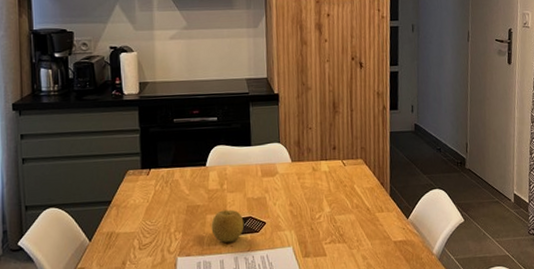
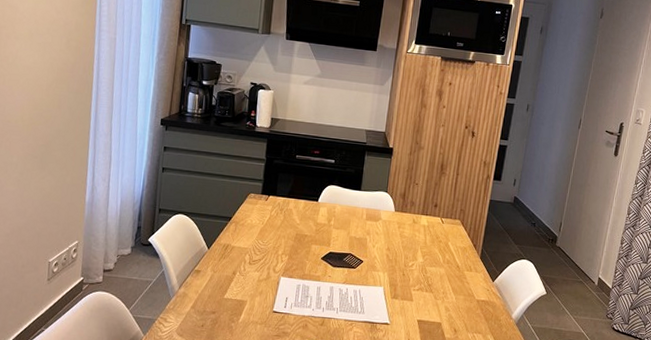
fruit: present [211,210,244,243] -> none [314,243,344,273]

